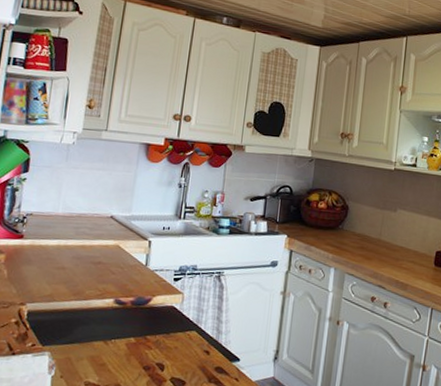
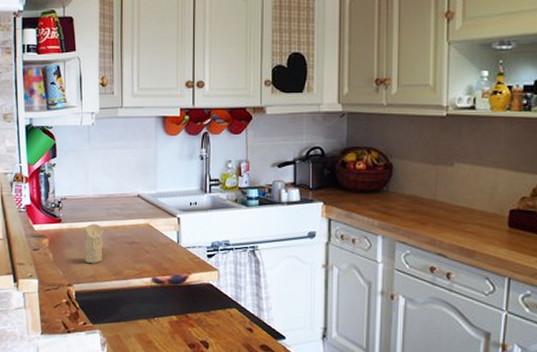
candle: none [43,242,70,282] -> present [84,224,104,263]

